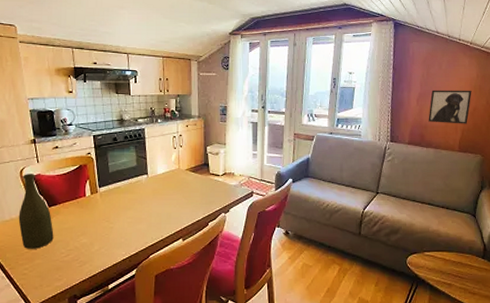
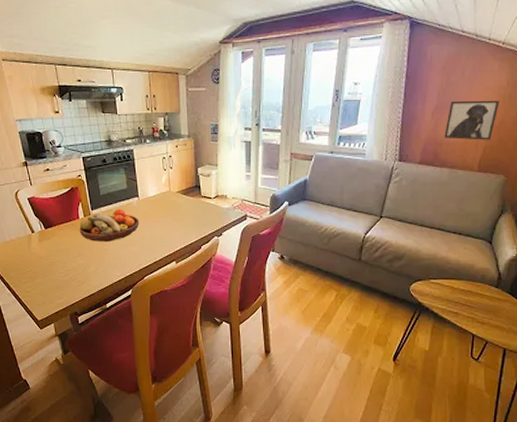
bottle: present [18,174,54,249] -> none [17,196,52,269]
fruit bowl: none [85,186,147,219] -> present [79,209,139,241]

